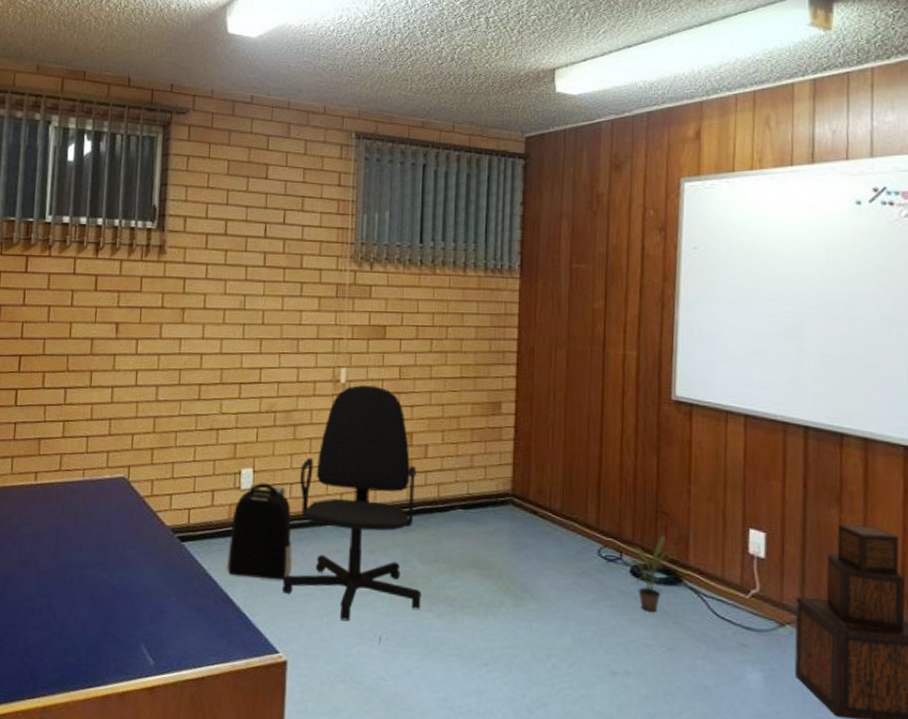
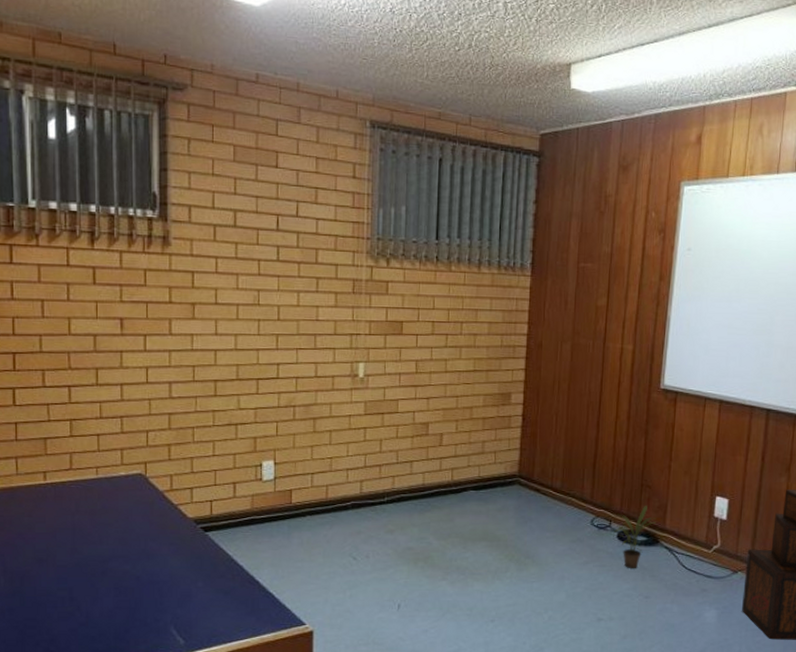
backpack: present [226,482,292,579] -> none [251,473,315,561]
office chair: present [281,385,422,621] -> none [306,379,437,592]

